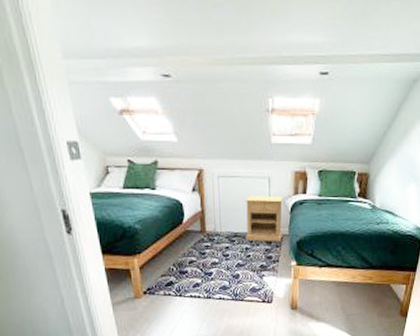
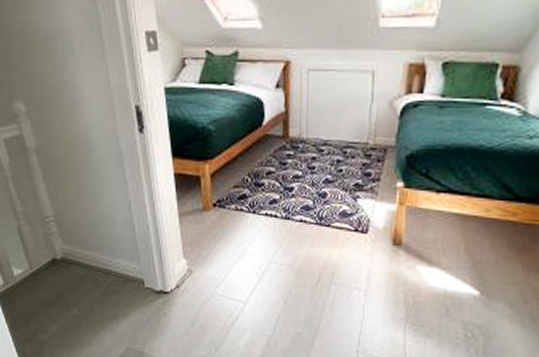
nightstand: present [245,195,284,242] -> none [337,94,392,155]

